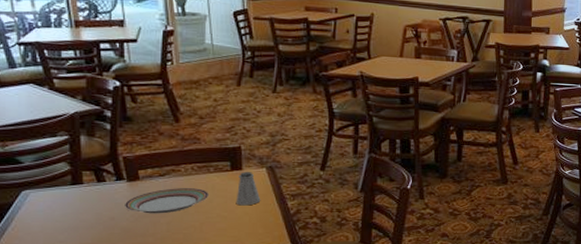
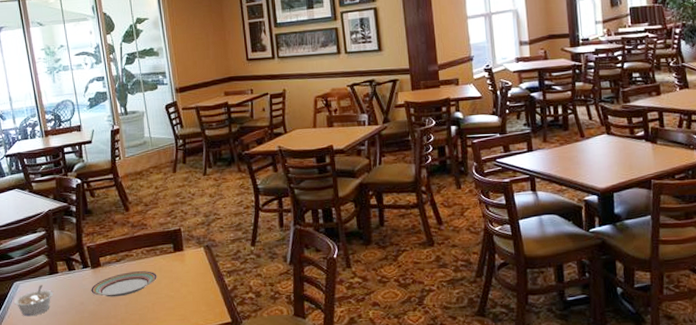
legume: none [20,196,75,230] -> present [13,285,53,317]
saltshaker: present [236,172,261,206] -> none [180,252,202,285]

